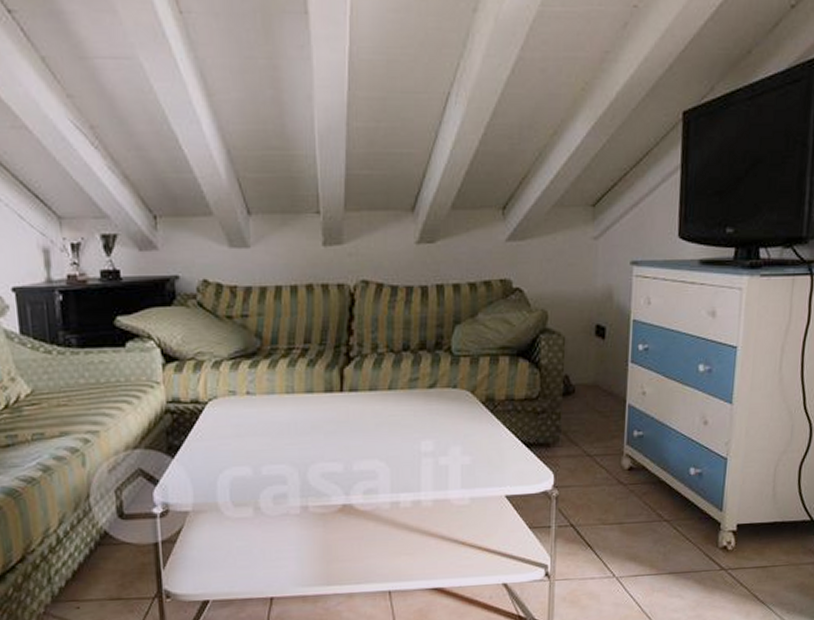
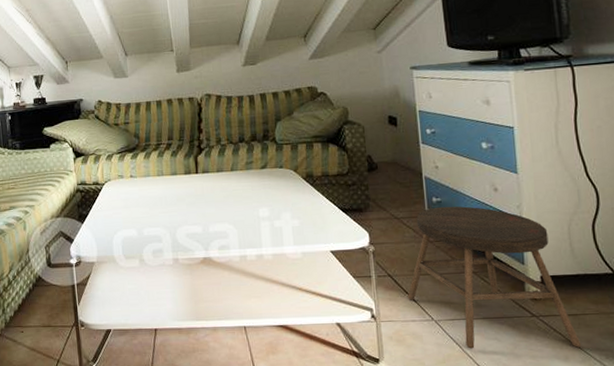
stool: none [590,441,766,608] -> present [408,206,582,349]

